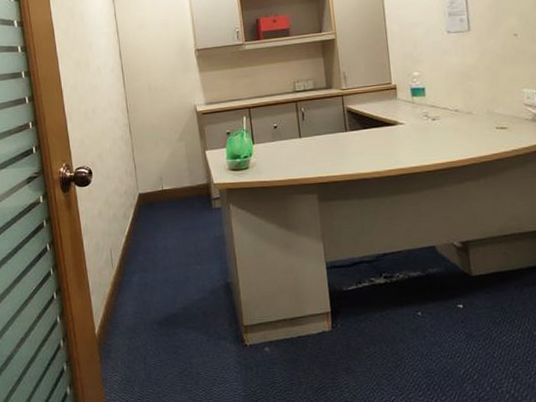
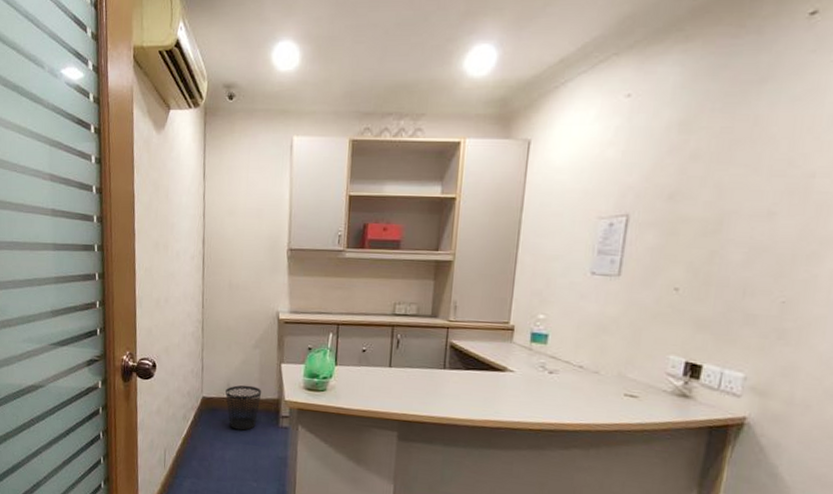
wastebasket: none [159,175,192,219] -> present [225,385,262,431]

